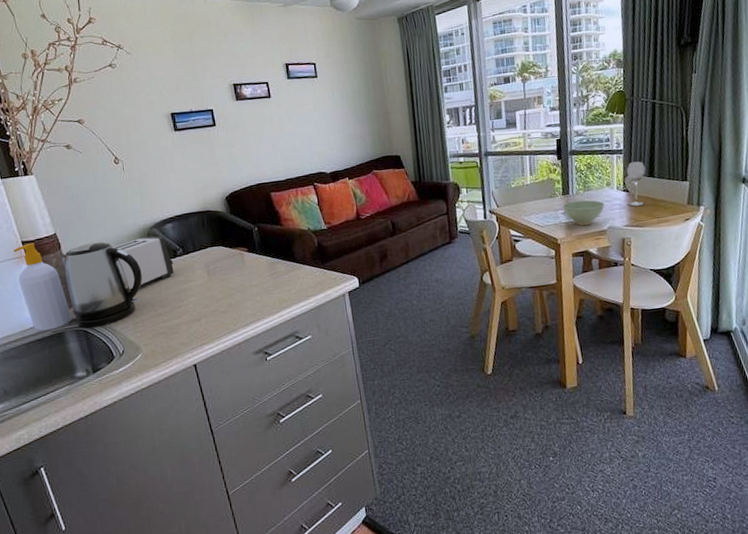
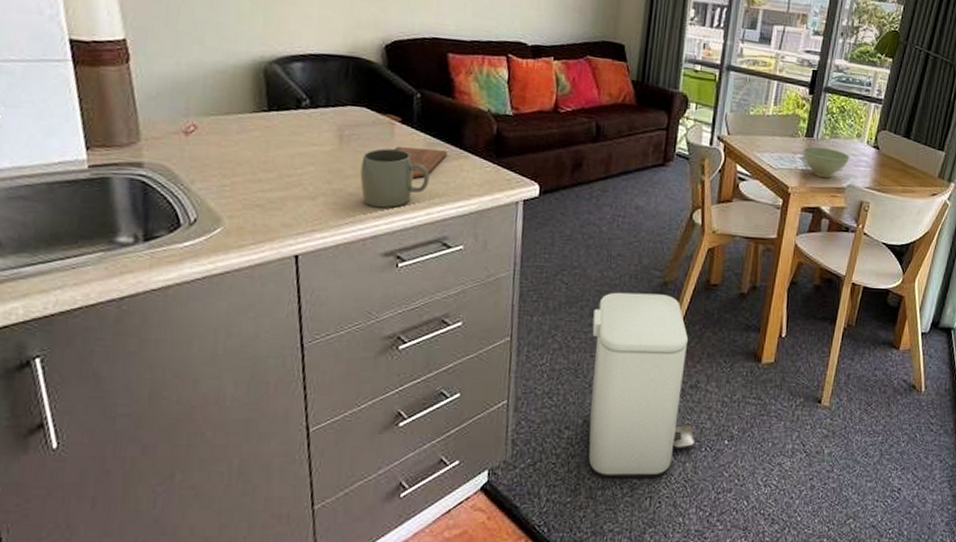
soap bottle: present [13,243,72,333] -> none [53,43,128,173]
kettle: present [59,241,143,327] -> none [124,63,245,179]
toaster: present [112,235,174,290] -> none [208,71,294,140]
mug: none [226,272,277,319] -> present [360,148,430,209]
cutting board: none [247,266,286,292] -> present [394,147,448,179]
pedal bin: none [420,345,526,502] -> present [588,292,696,479]
wineglass: present [626,161,646,207] -> none [875,116,903,168]

